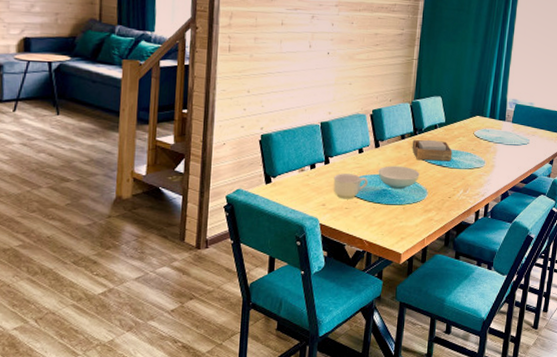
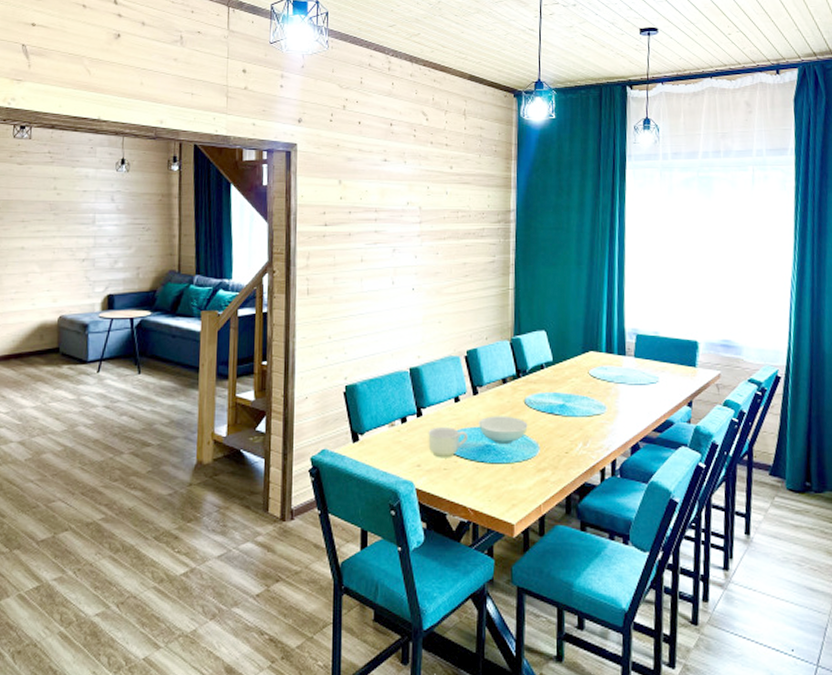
napkin holder: present [412,139,453,162] -> none [516,382,565,408]

